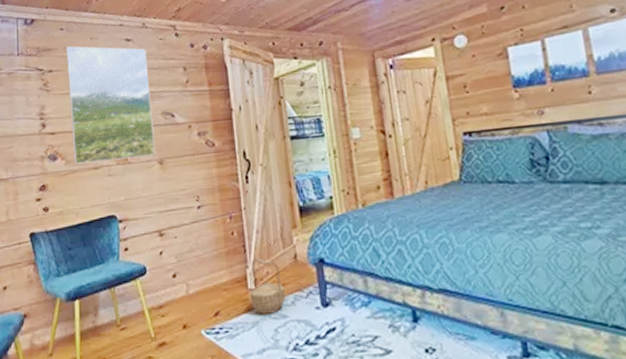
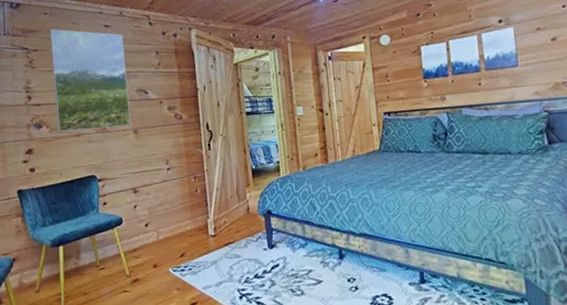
basket: present [249,258,286,315] -> none [209,210,240,255]

